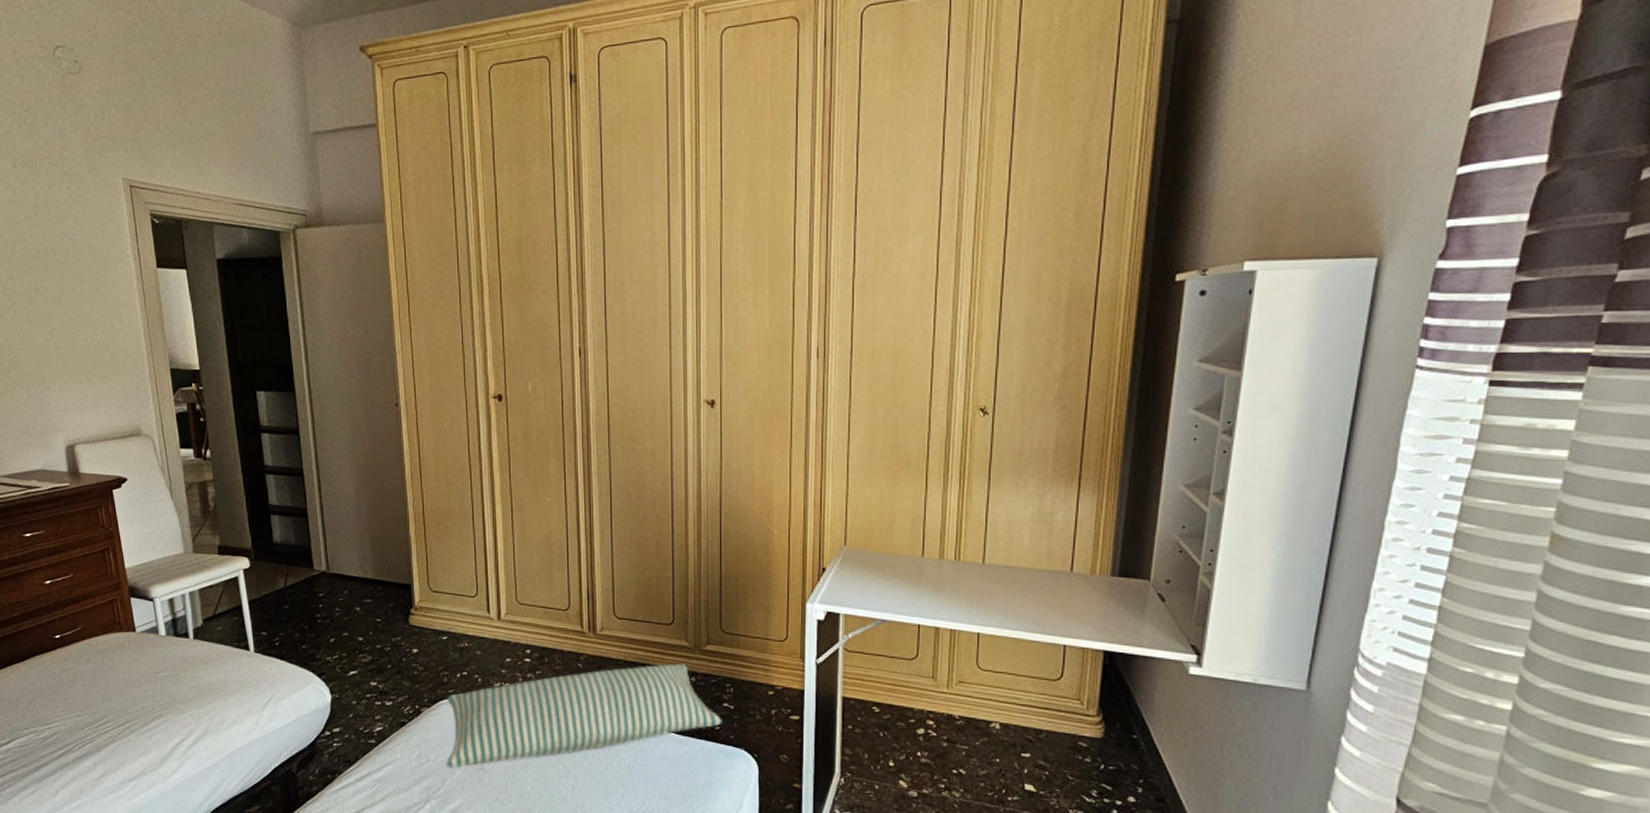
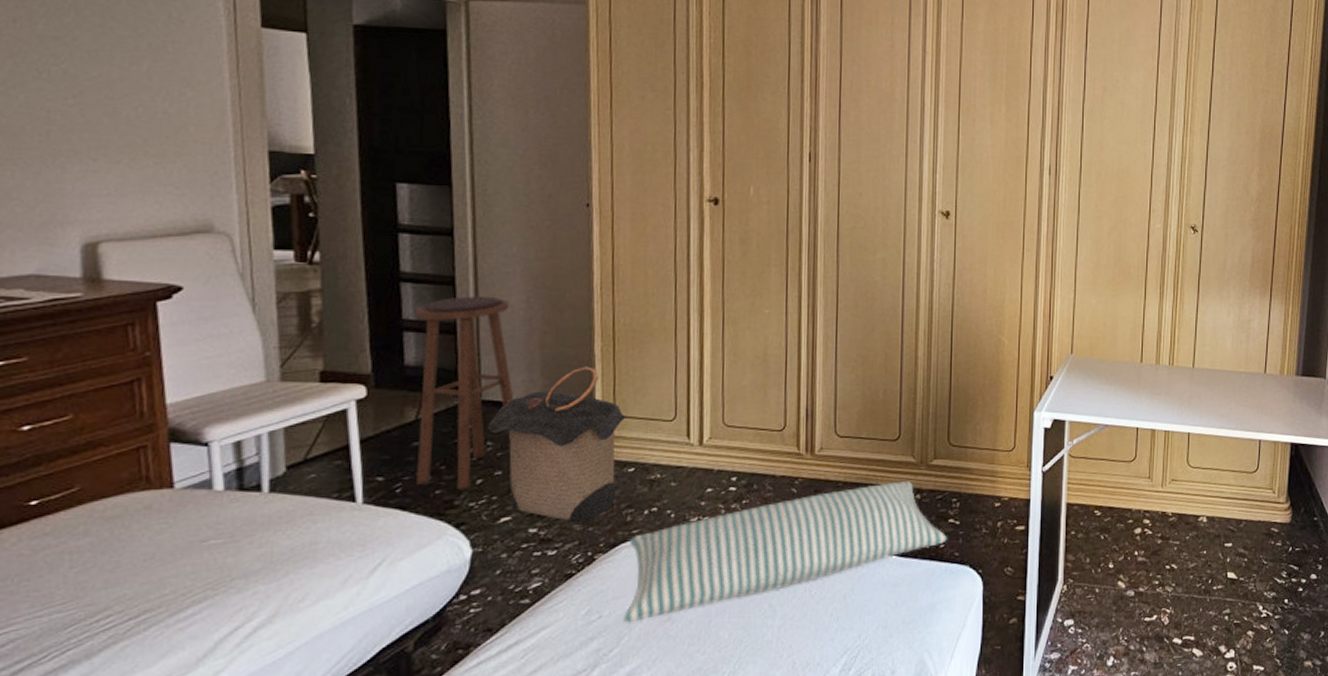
stool: none [278,485,353,647] -> present [416,296,515,491]
laundry hamper: none [334,547,441,678] -> present [487,366,630,521]

